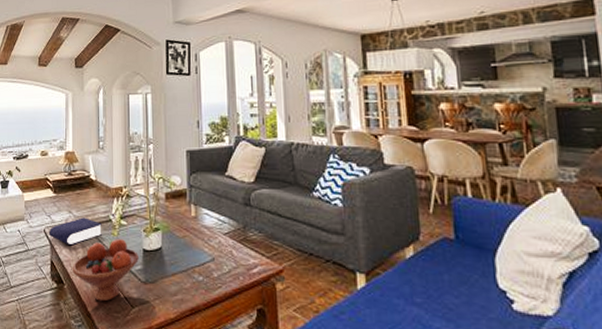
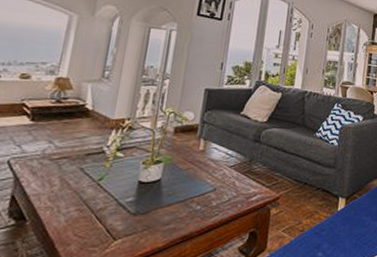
book: present [48,217,103,246] -> none [14,148,93,178]
fruit bowl: present [72,239,139,302] -> none [40,171,132,236]

